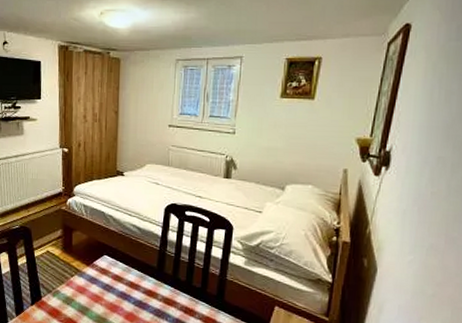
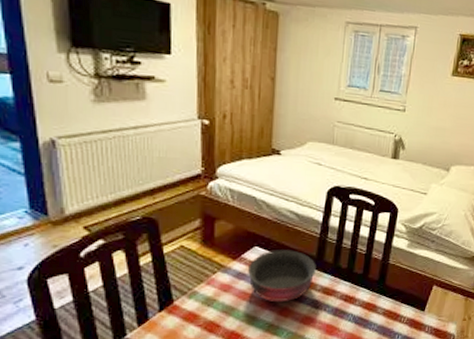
bowl: none [98,259,157,308] -> present [247,250,316,303]

